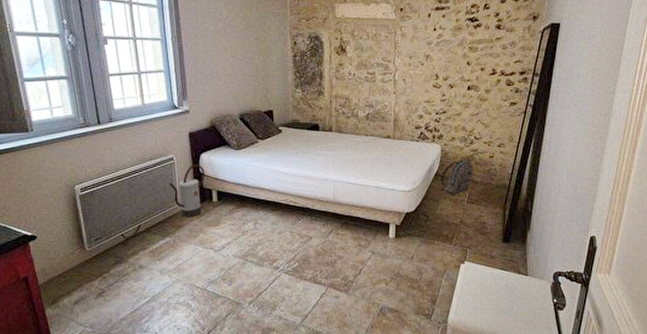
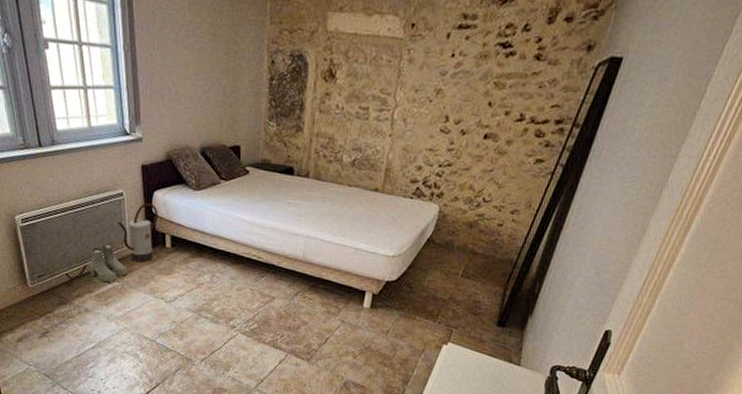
boots: none [143,202,179,238] -> present [89,242,128,282]
backpack: present [440,157,474,194] -> none [432,222,476,266]

